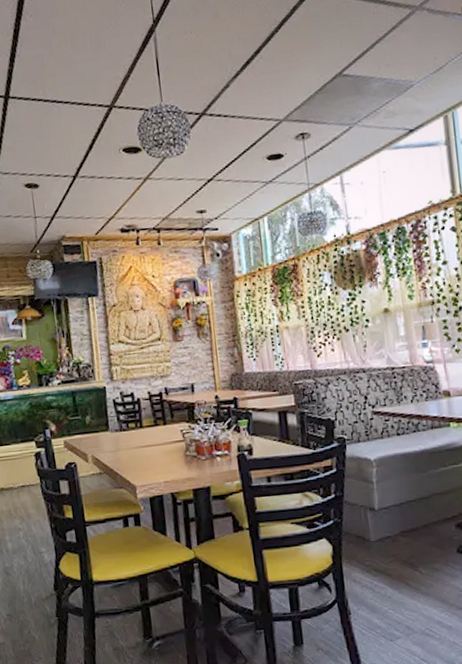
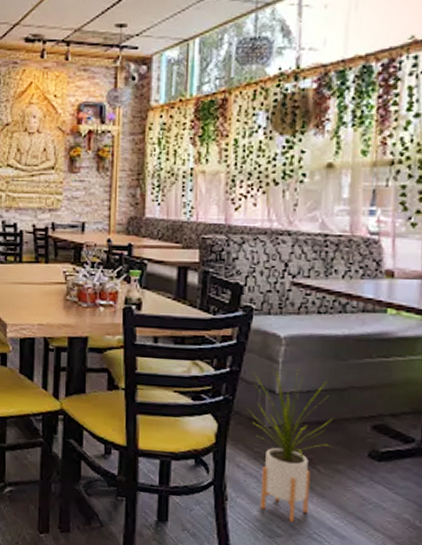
house plant: none [354,483,428,623] -> present [247,366,333,523]

